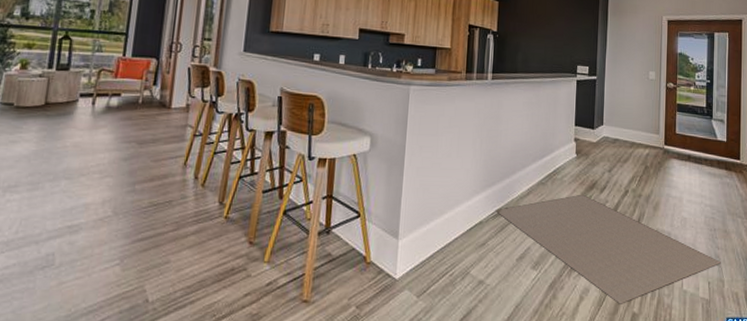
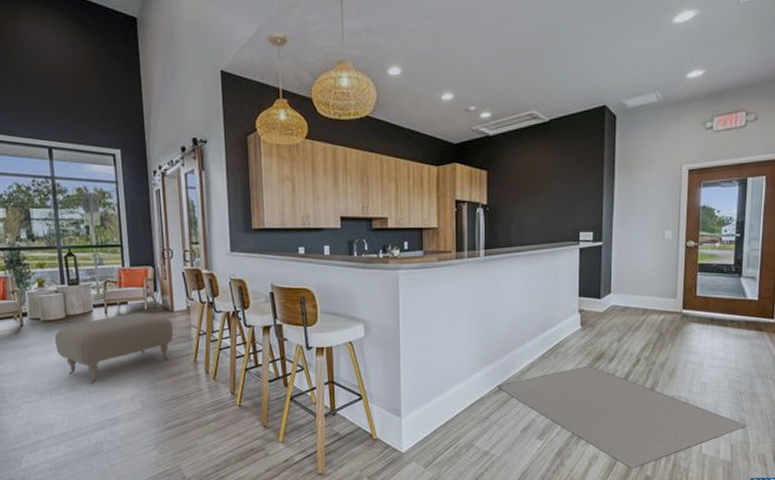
ottoman: none [24,106,168,183] -> present [54,313,174,384]

